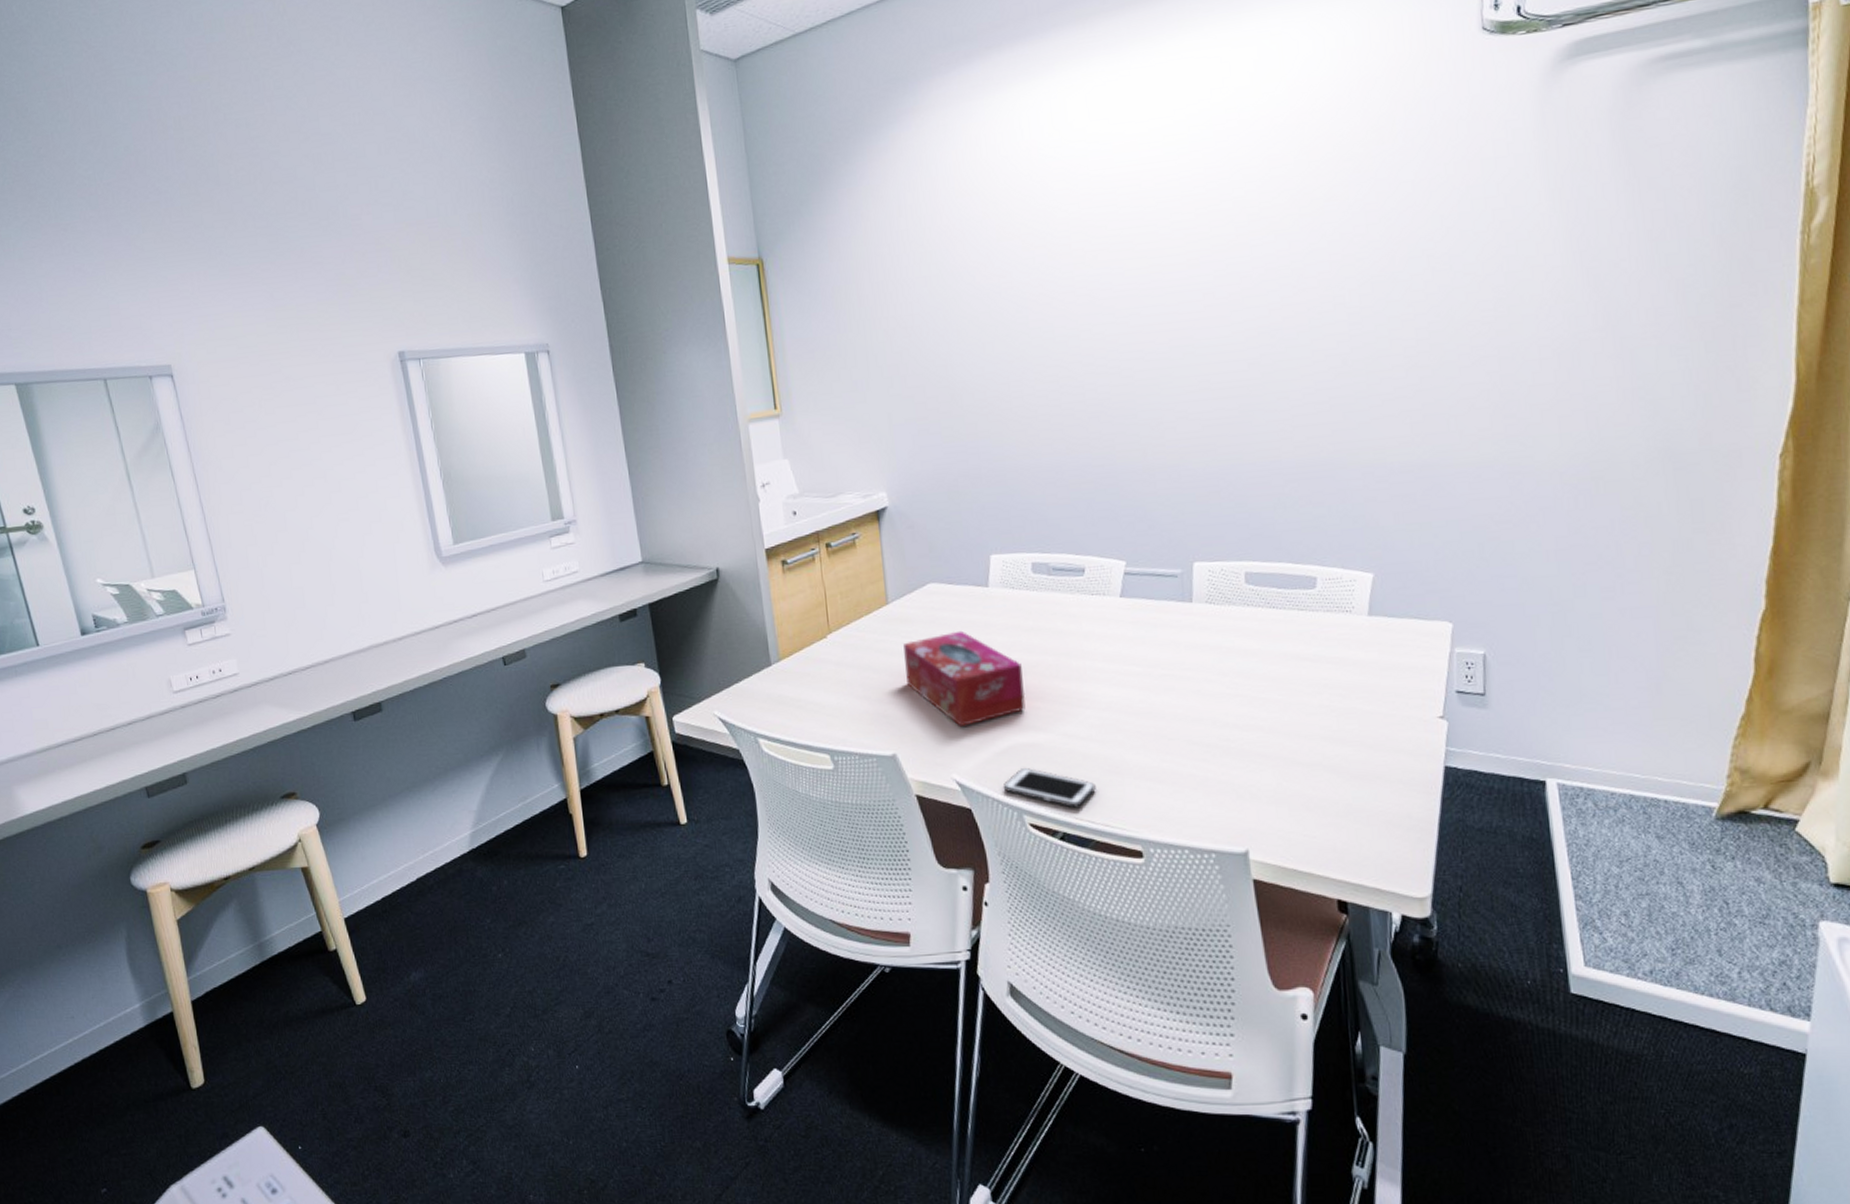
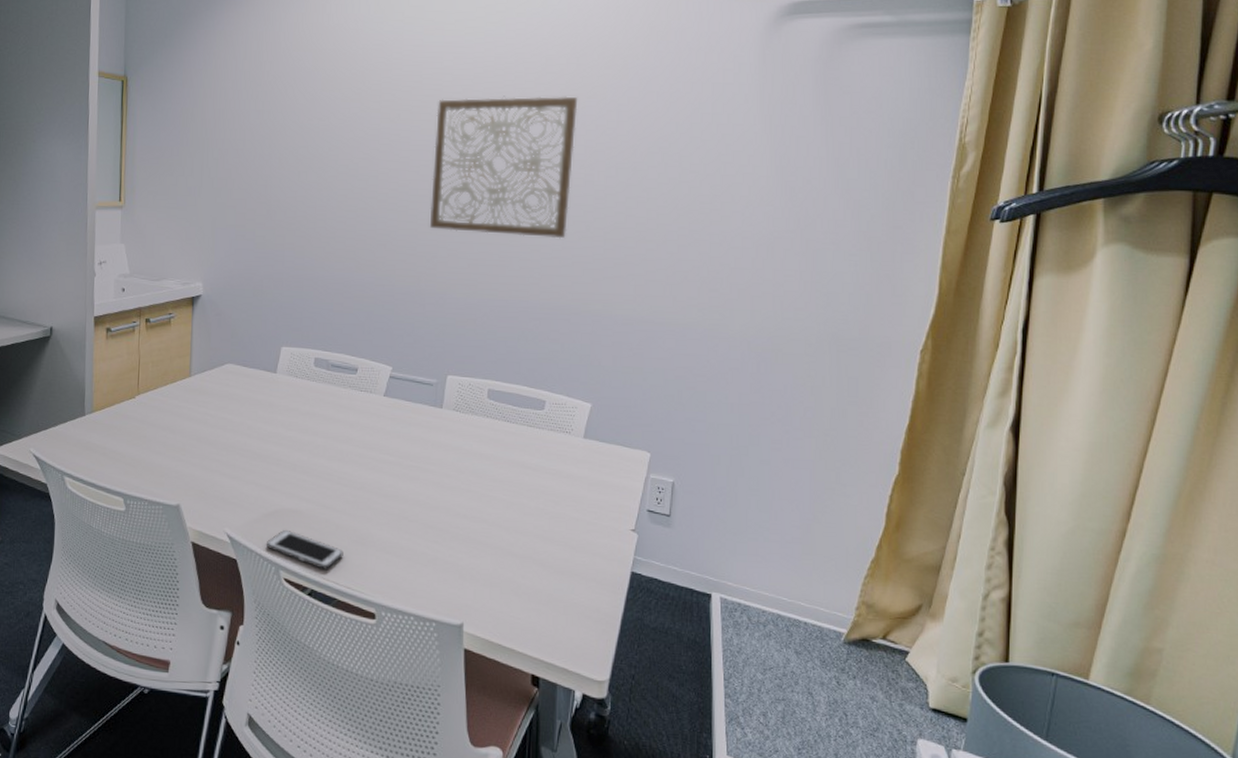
tissue box: present [903,630,1026,726] -> none [197,406,295,488]
wall art: none [1141,203,1318,390] -> present [430,96,578,239]

